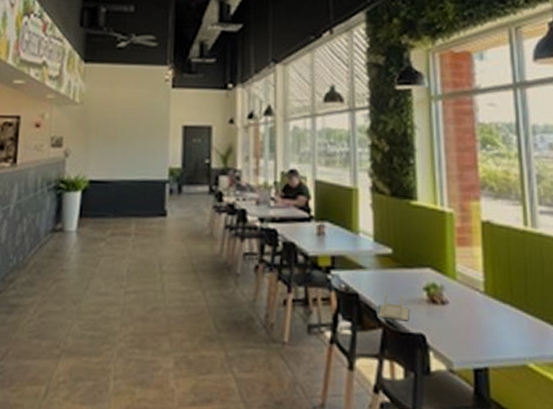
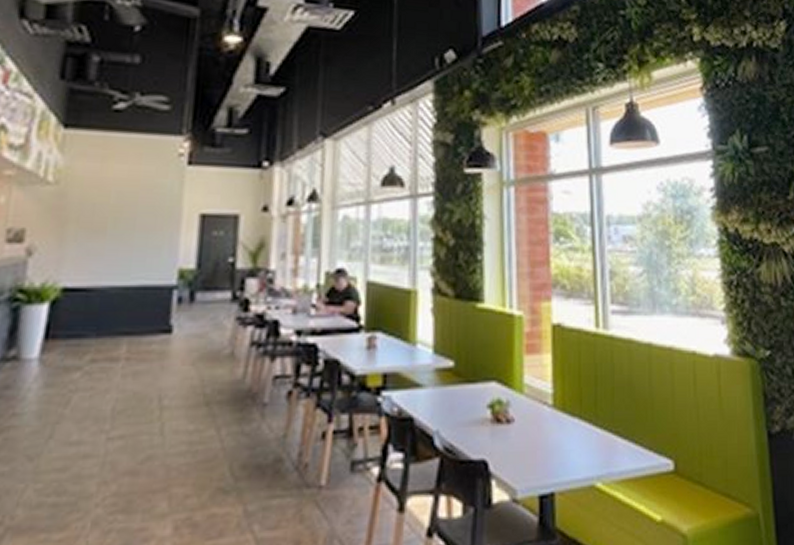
napkin holder: present [378,292,409,321] -> none [435,413,471,447]

